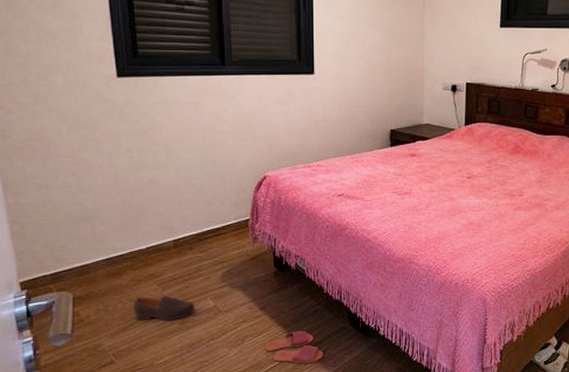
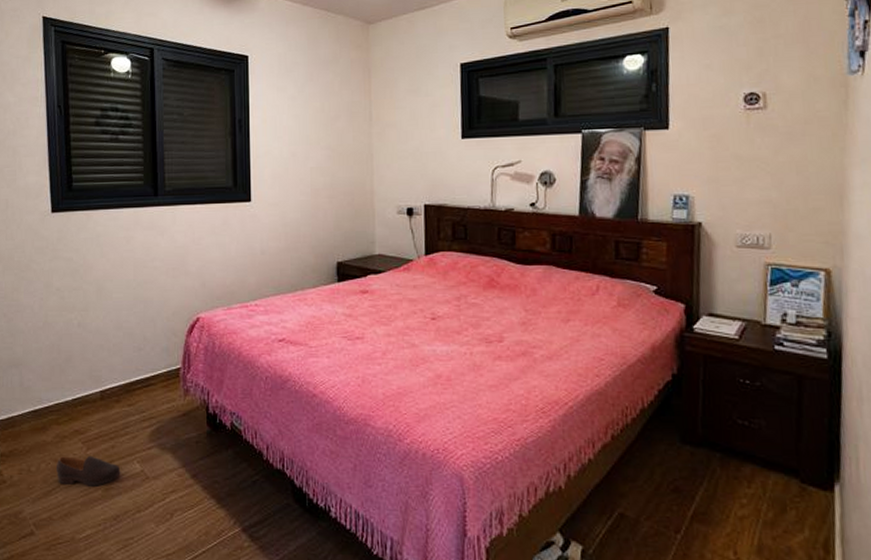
slippers: present [265,331,324,364] -> none [196,506,264,549]

